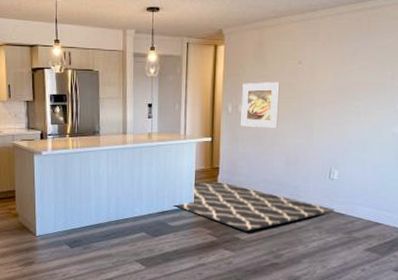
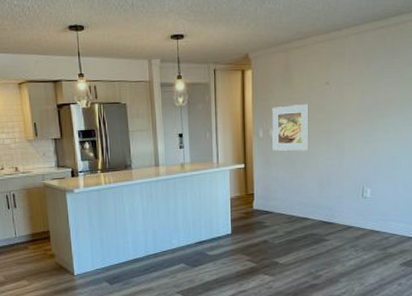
rug: present [174,182,334,232] -> none [211,209,369,256]

